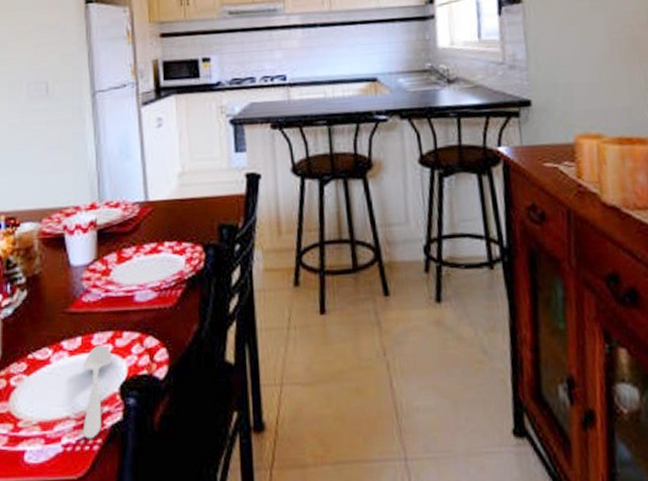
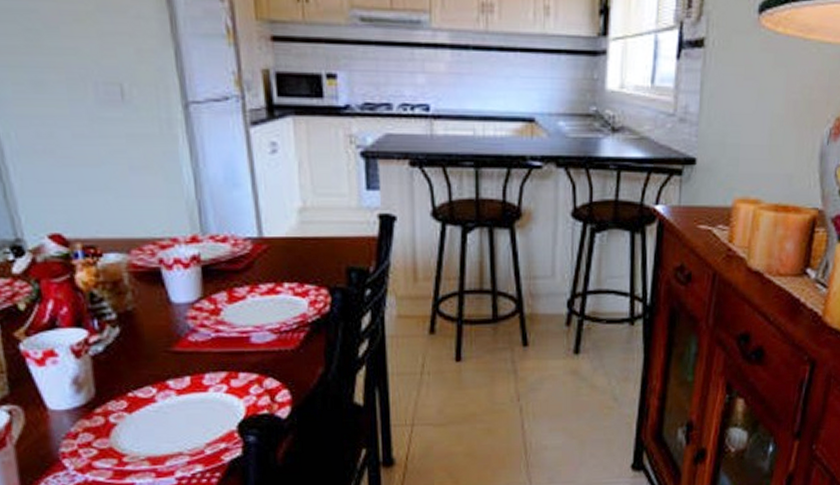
spoon: present [83,344,112,439] -> none [194,384,227,473]

